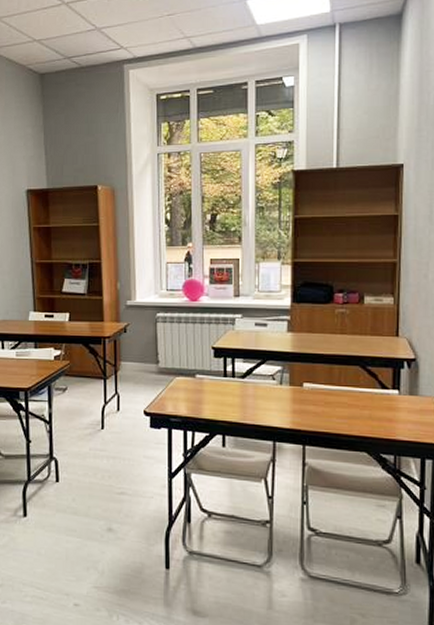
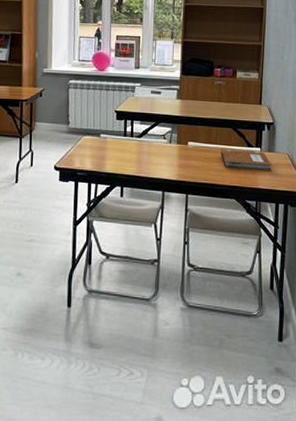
notebook: none [346,392,415,419] -> present [221,150,272,171]

